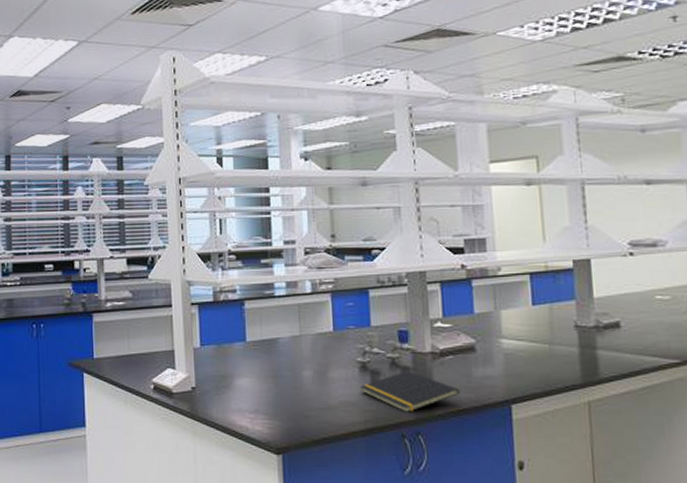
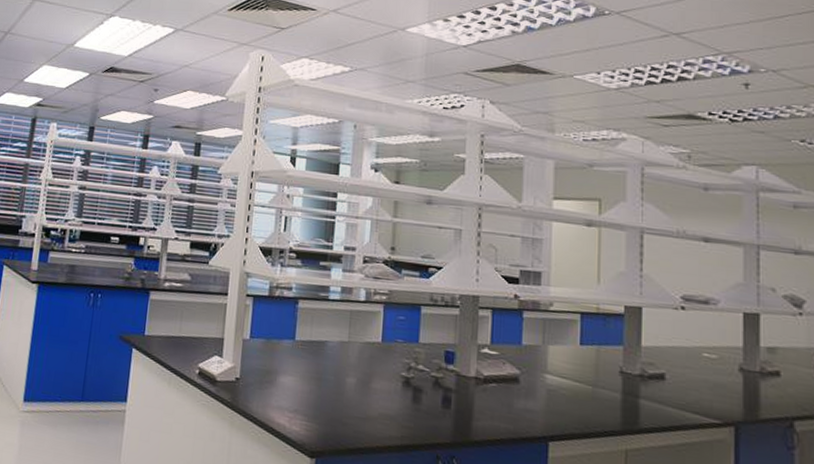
notepad: present [360,370,460,413] -> none [401,391,499,435]

